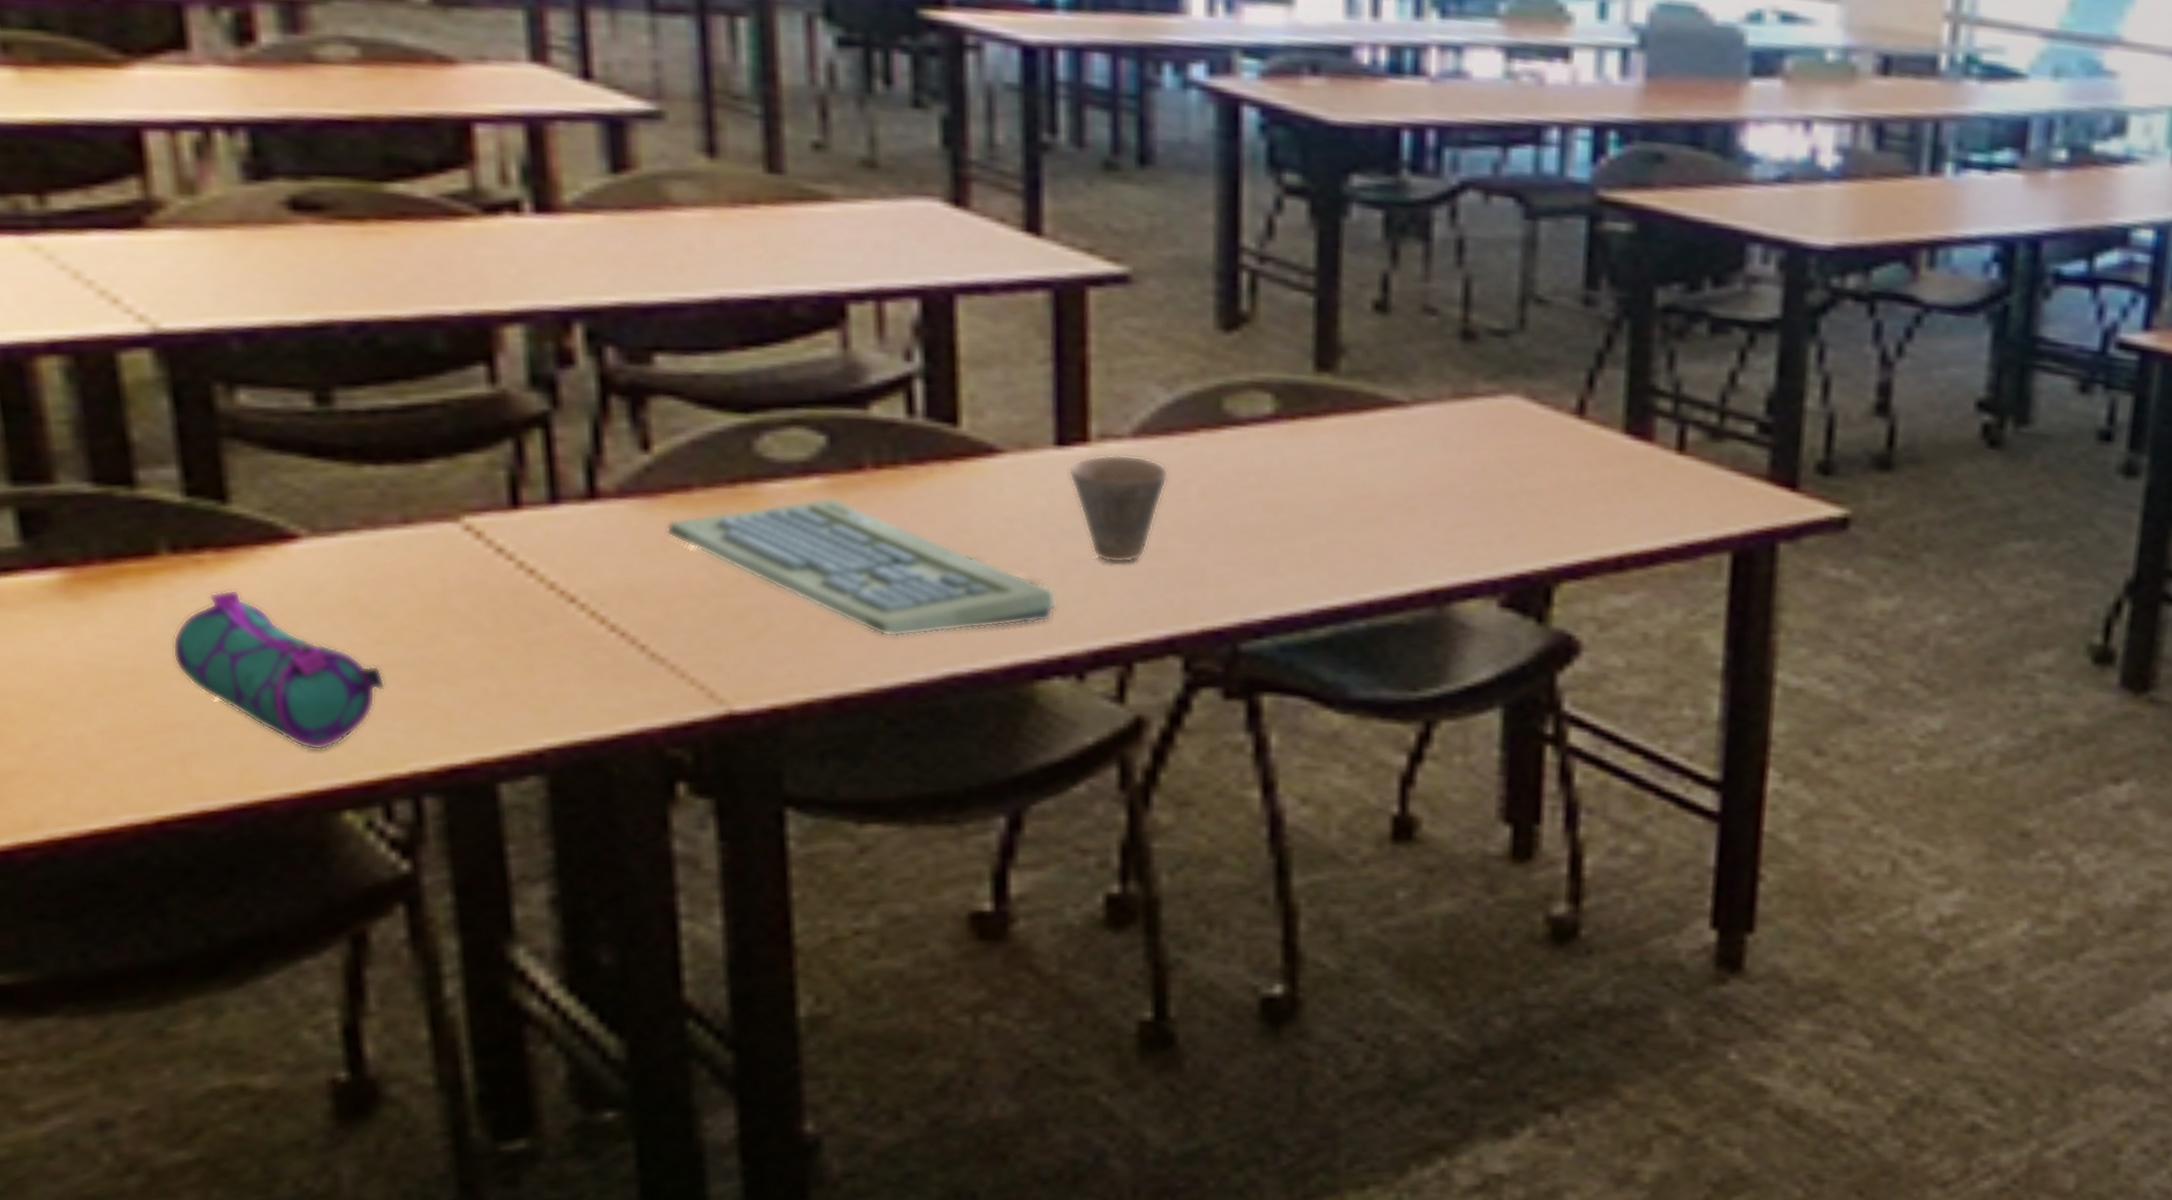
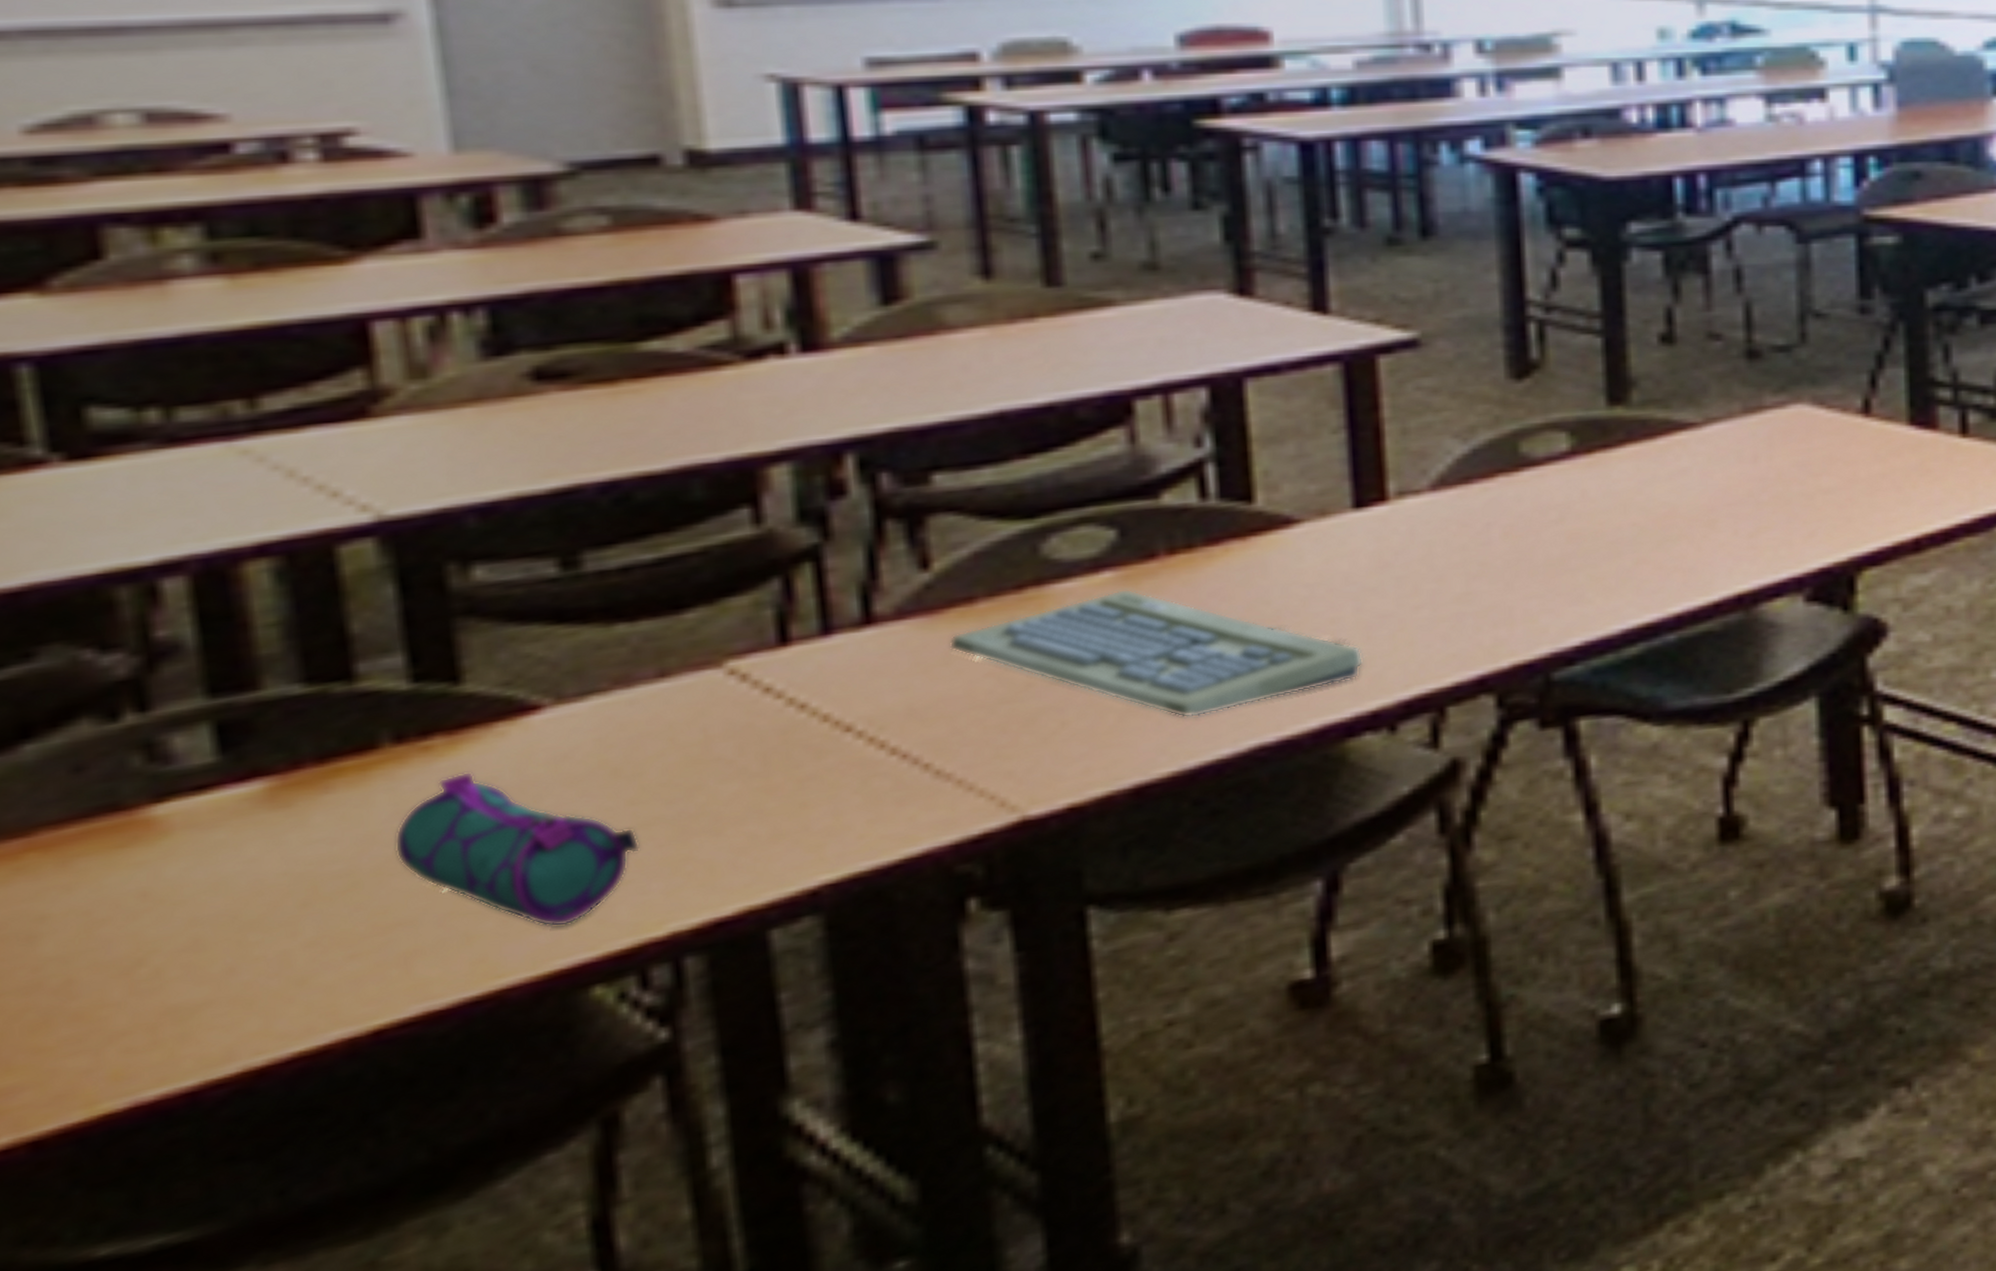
cup: present [1068,454,1169,564] -> none [1367,507,1470,614]

